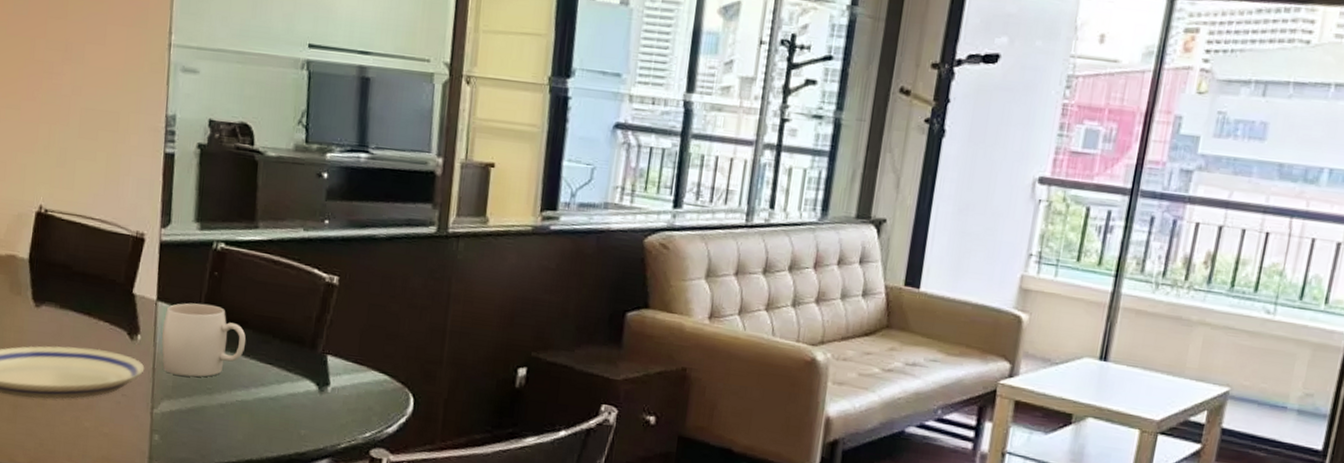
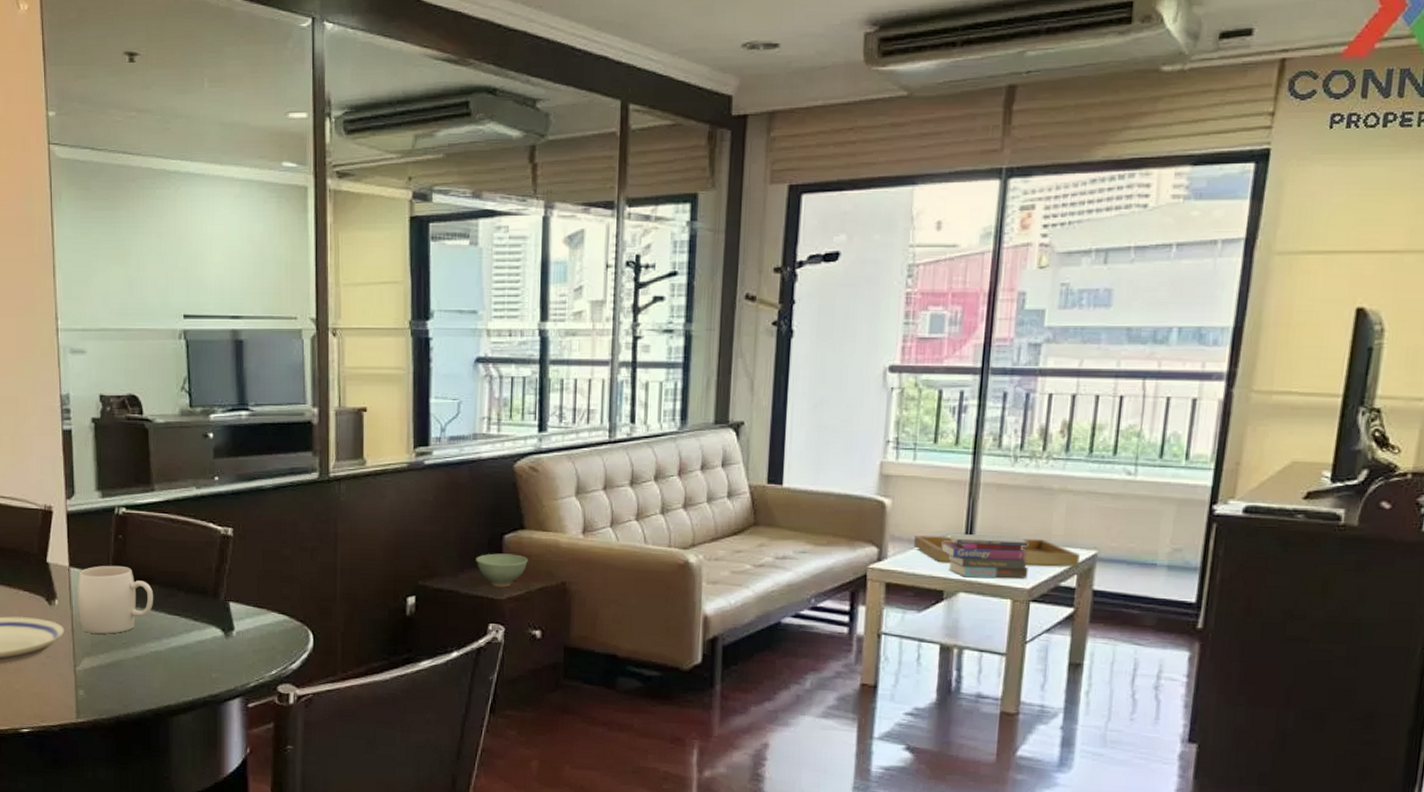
bowl: none [594,330,650,368] -> present [476,553,528,588]
tray: none [1046,354,1212,403] -> present [913,535,1080,568]
books: none [1074,356,1161,410] -> present [941,534,1028,578]

